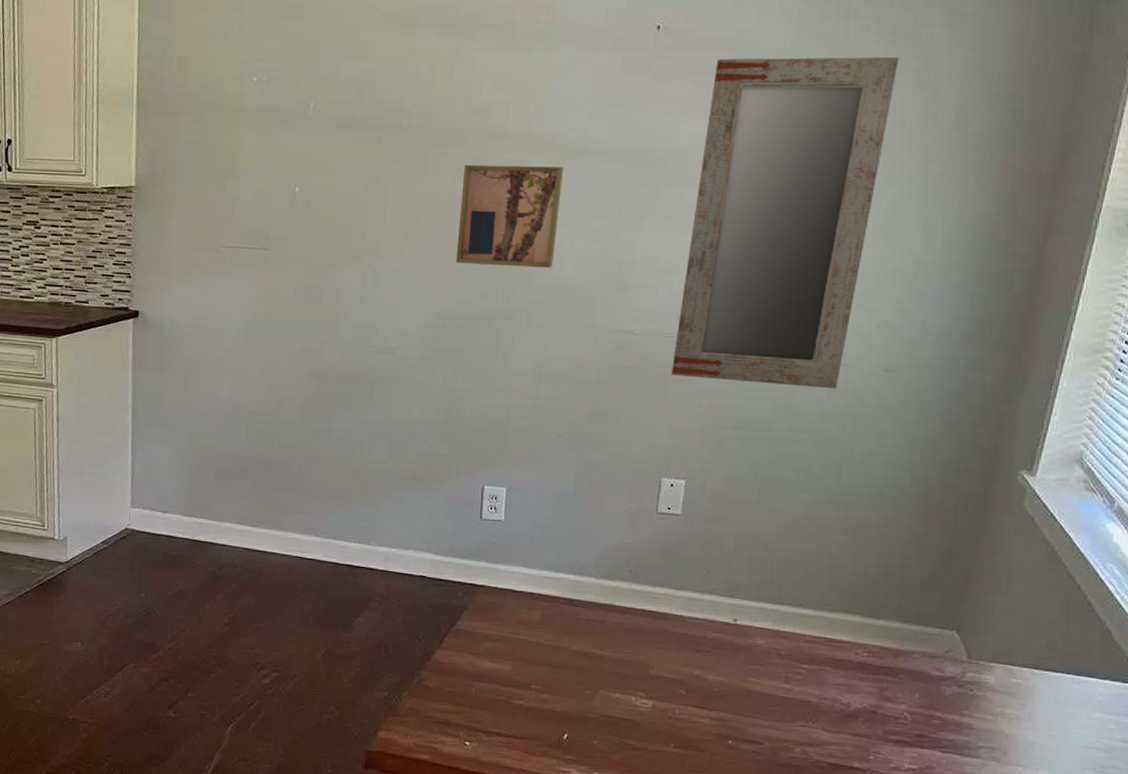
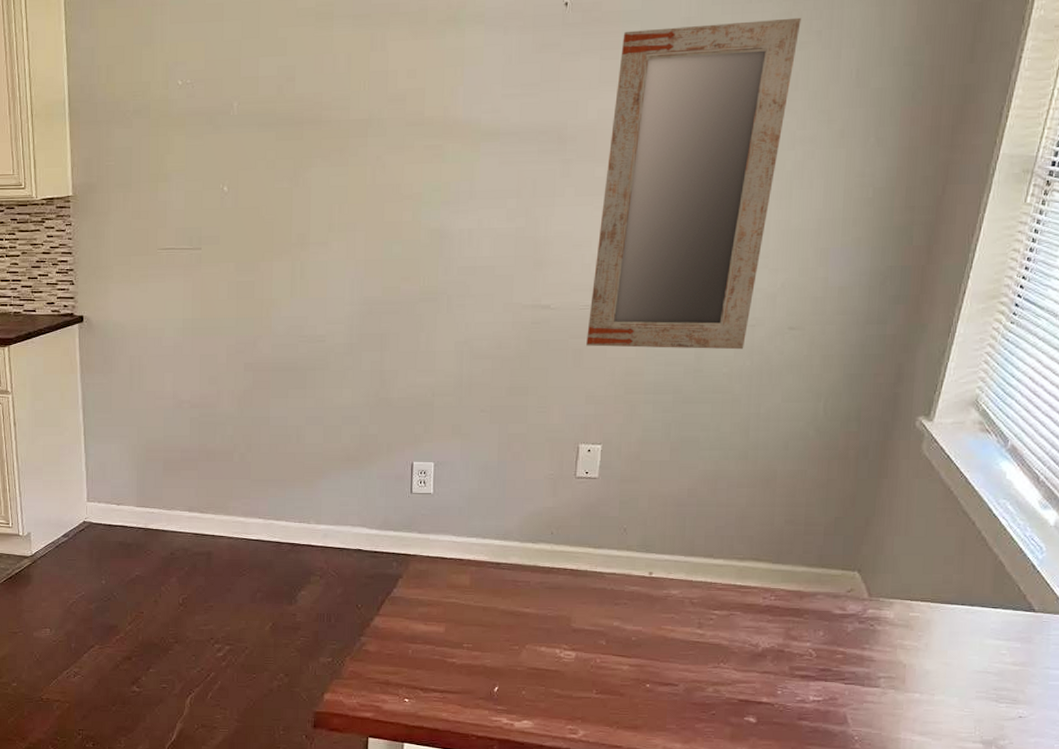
wall art: present [455,164,564,268] -> none [378,150,479,251]

